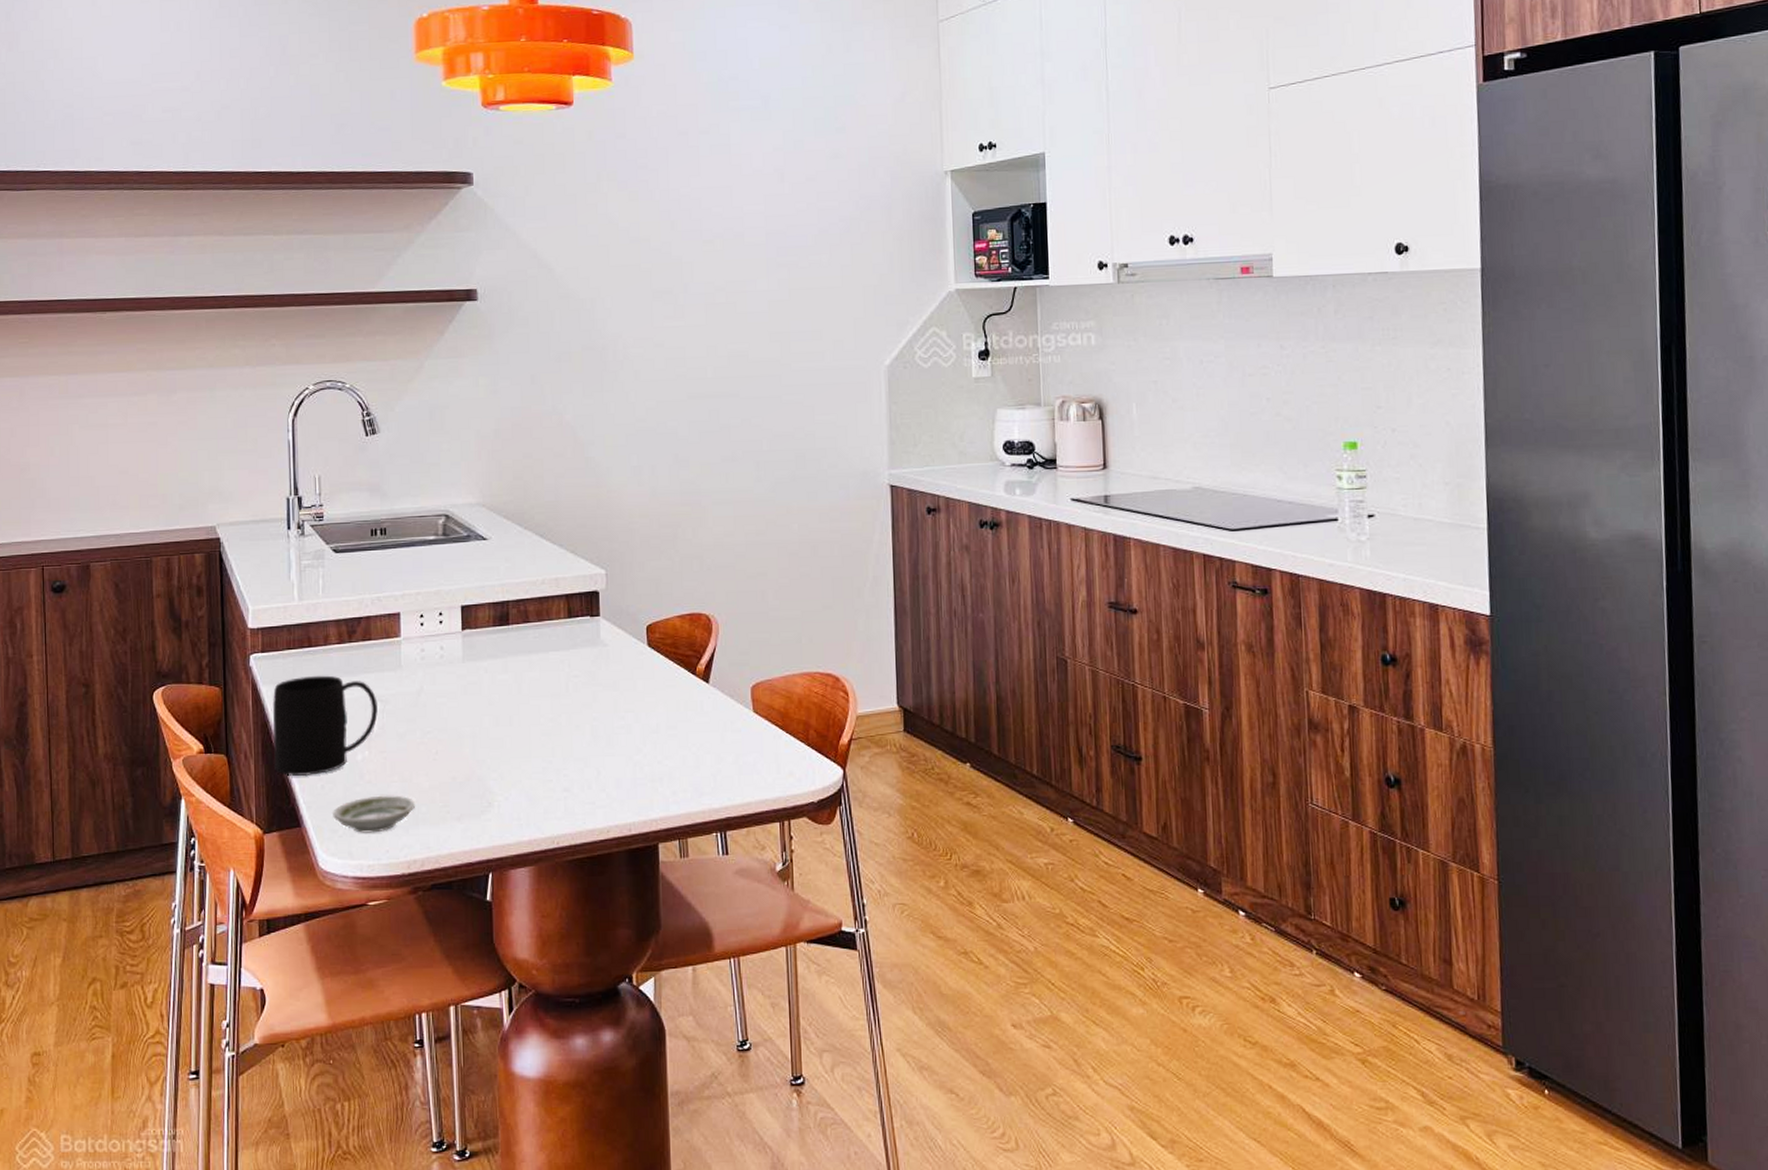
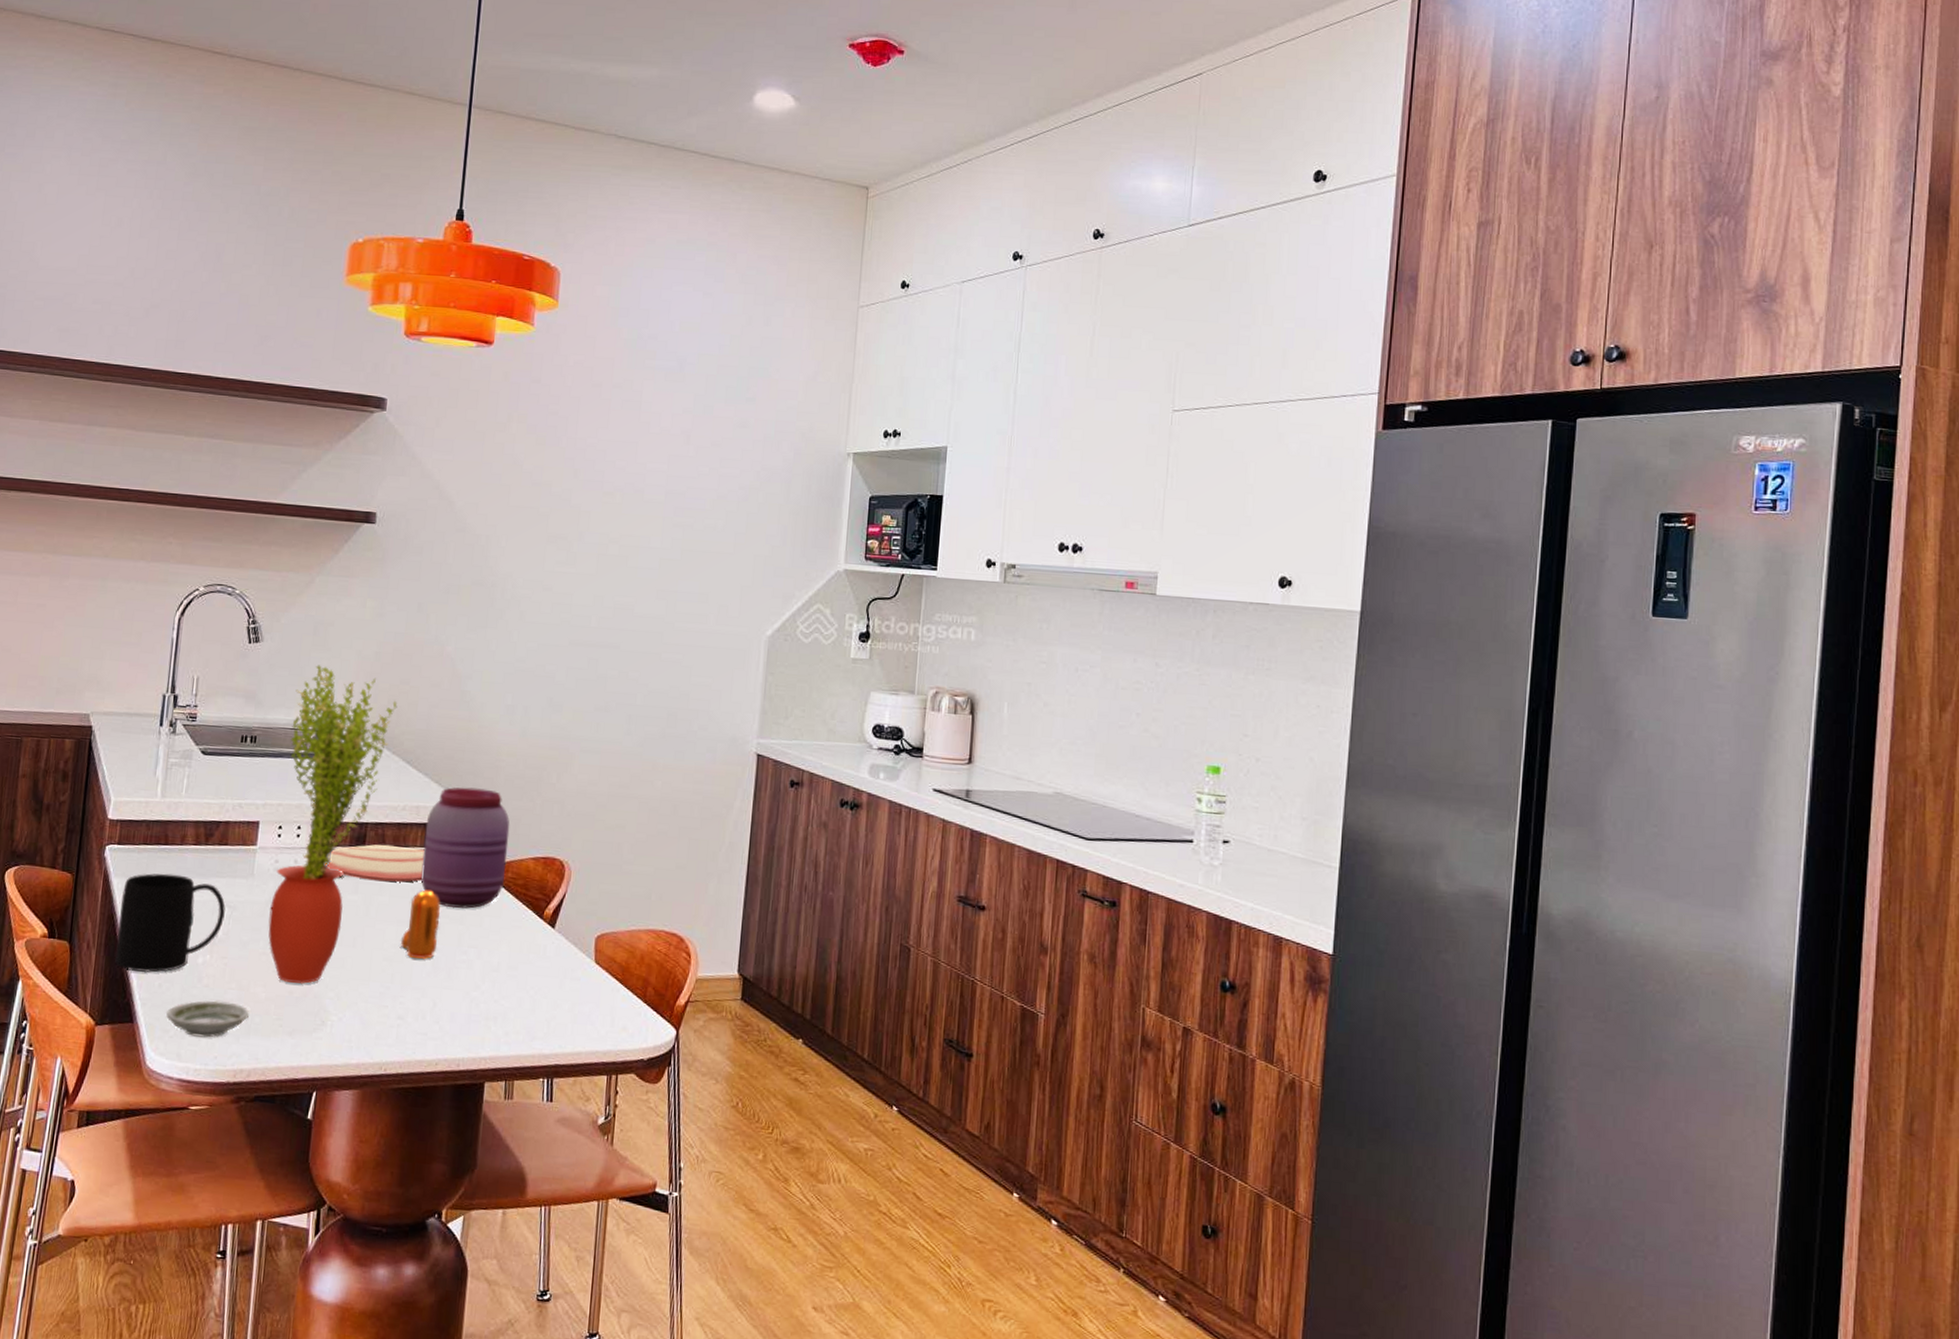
potted plant: none [419,449,523,769] -> present [268,665,398,985]
plate: none [471,620,570,658] -> present [325,844,425,882]
pepper shaker: none [556,660,594,730] -> present [400,890,441,960]
jar: none [567,553,654,676] -> present [420,787,510,909]

